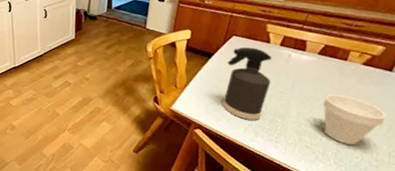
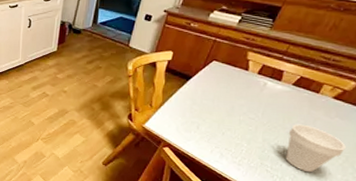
spray bottle: present [222,47,272,120] -> none [193,73,248,143]

